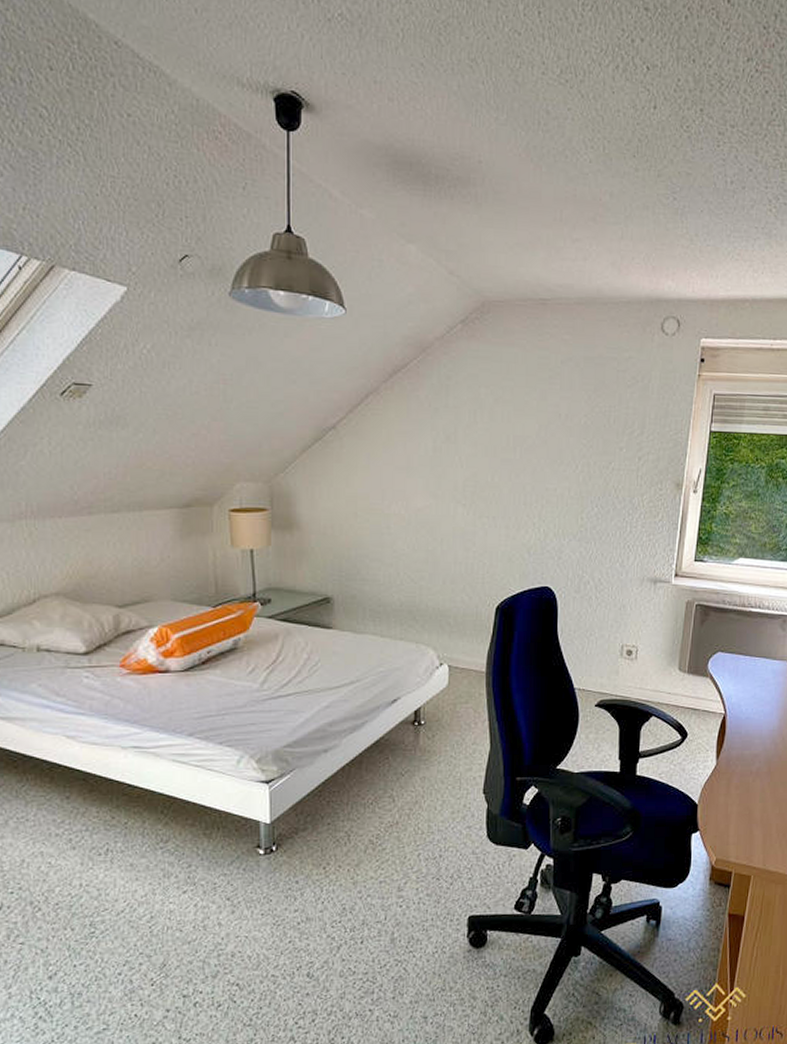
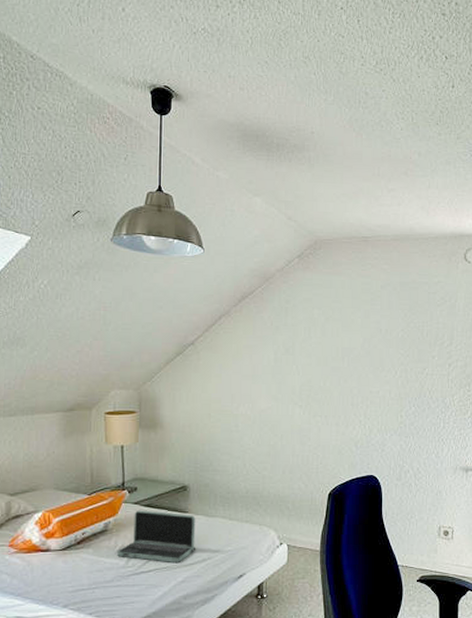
laptop: none [250,625,342,685] -> present [117,510,196,562]

